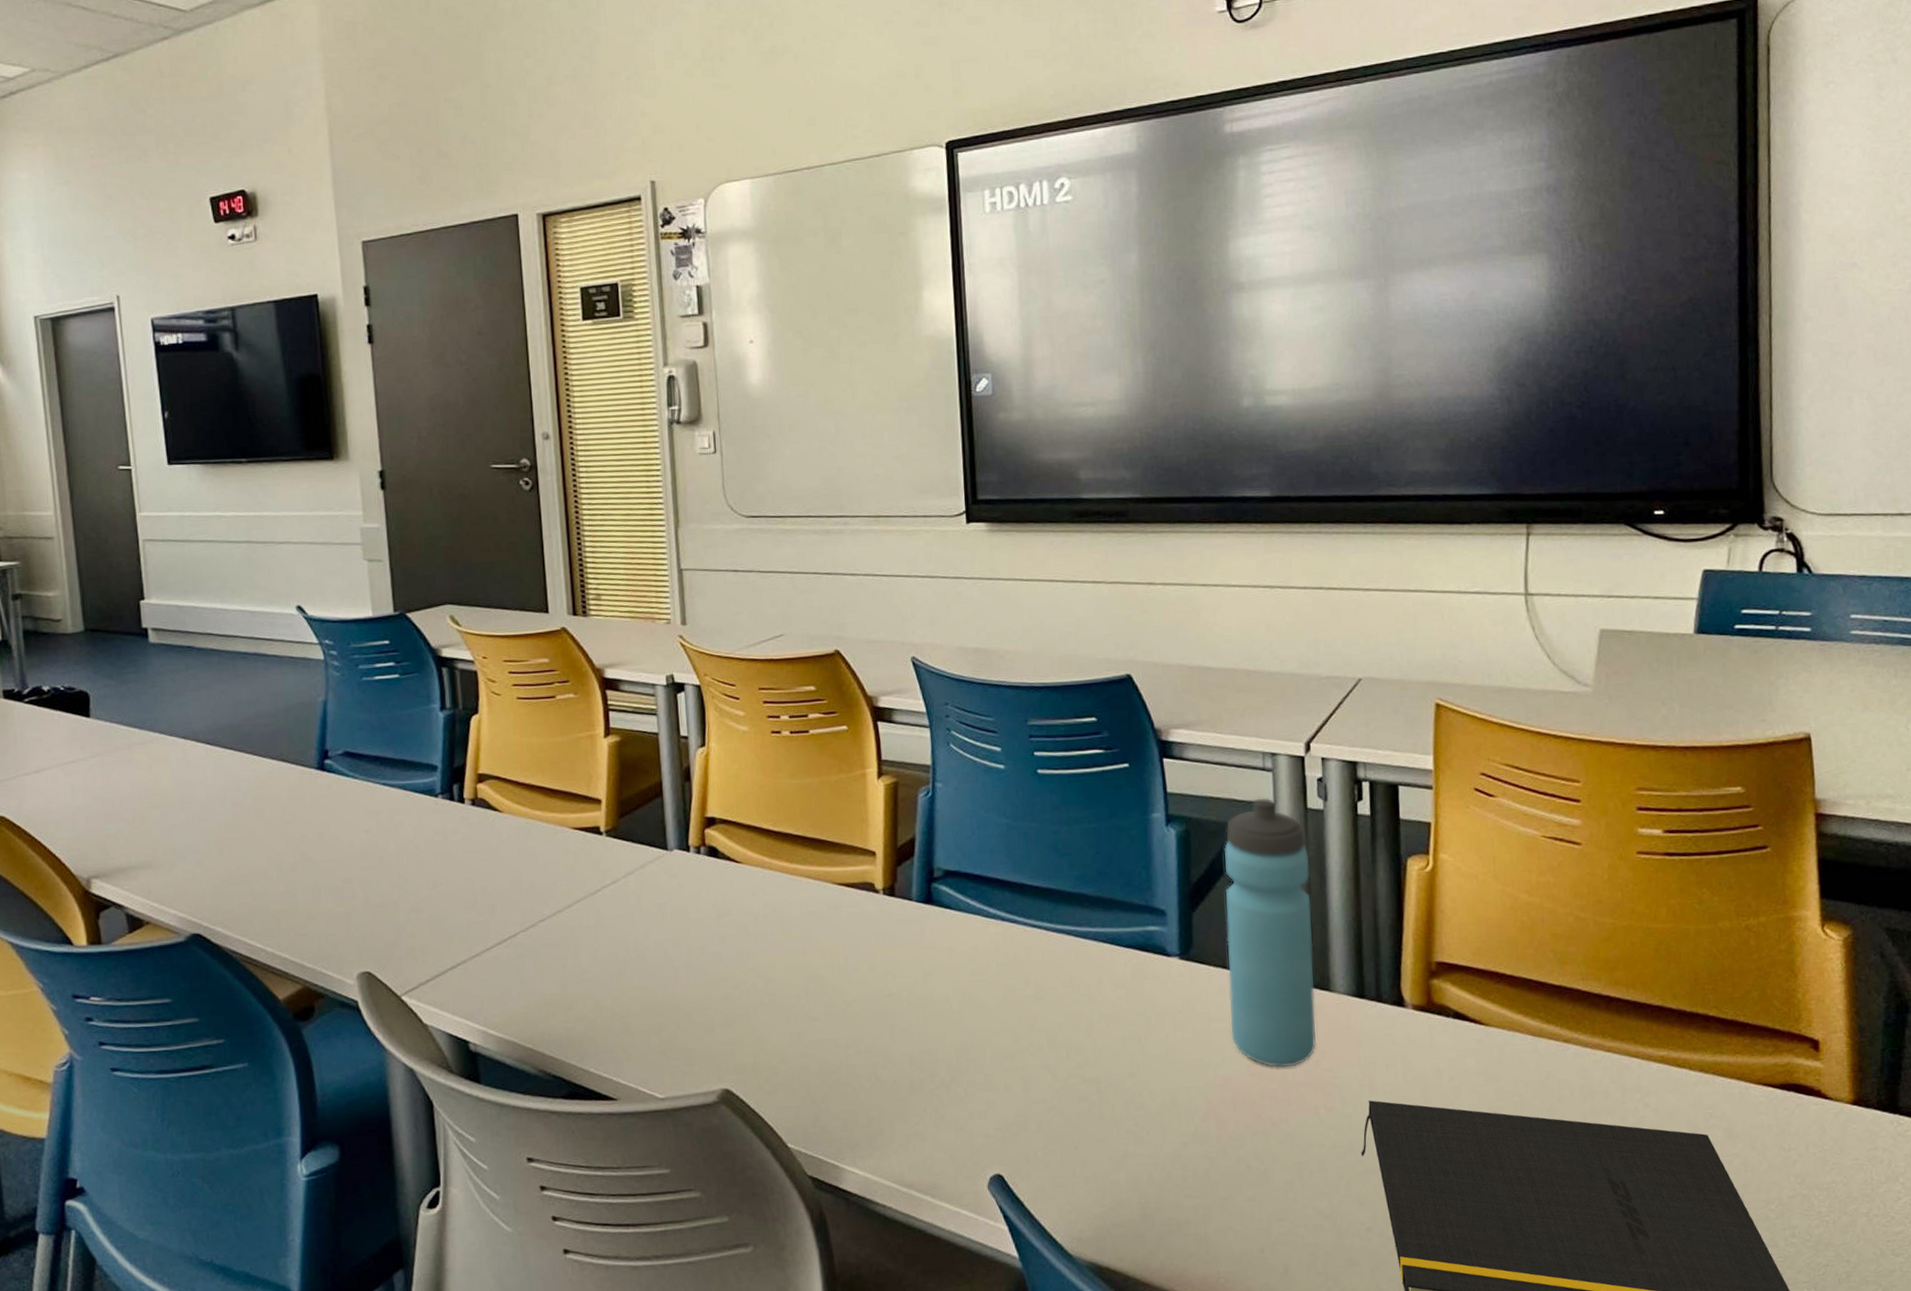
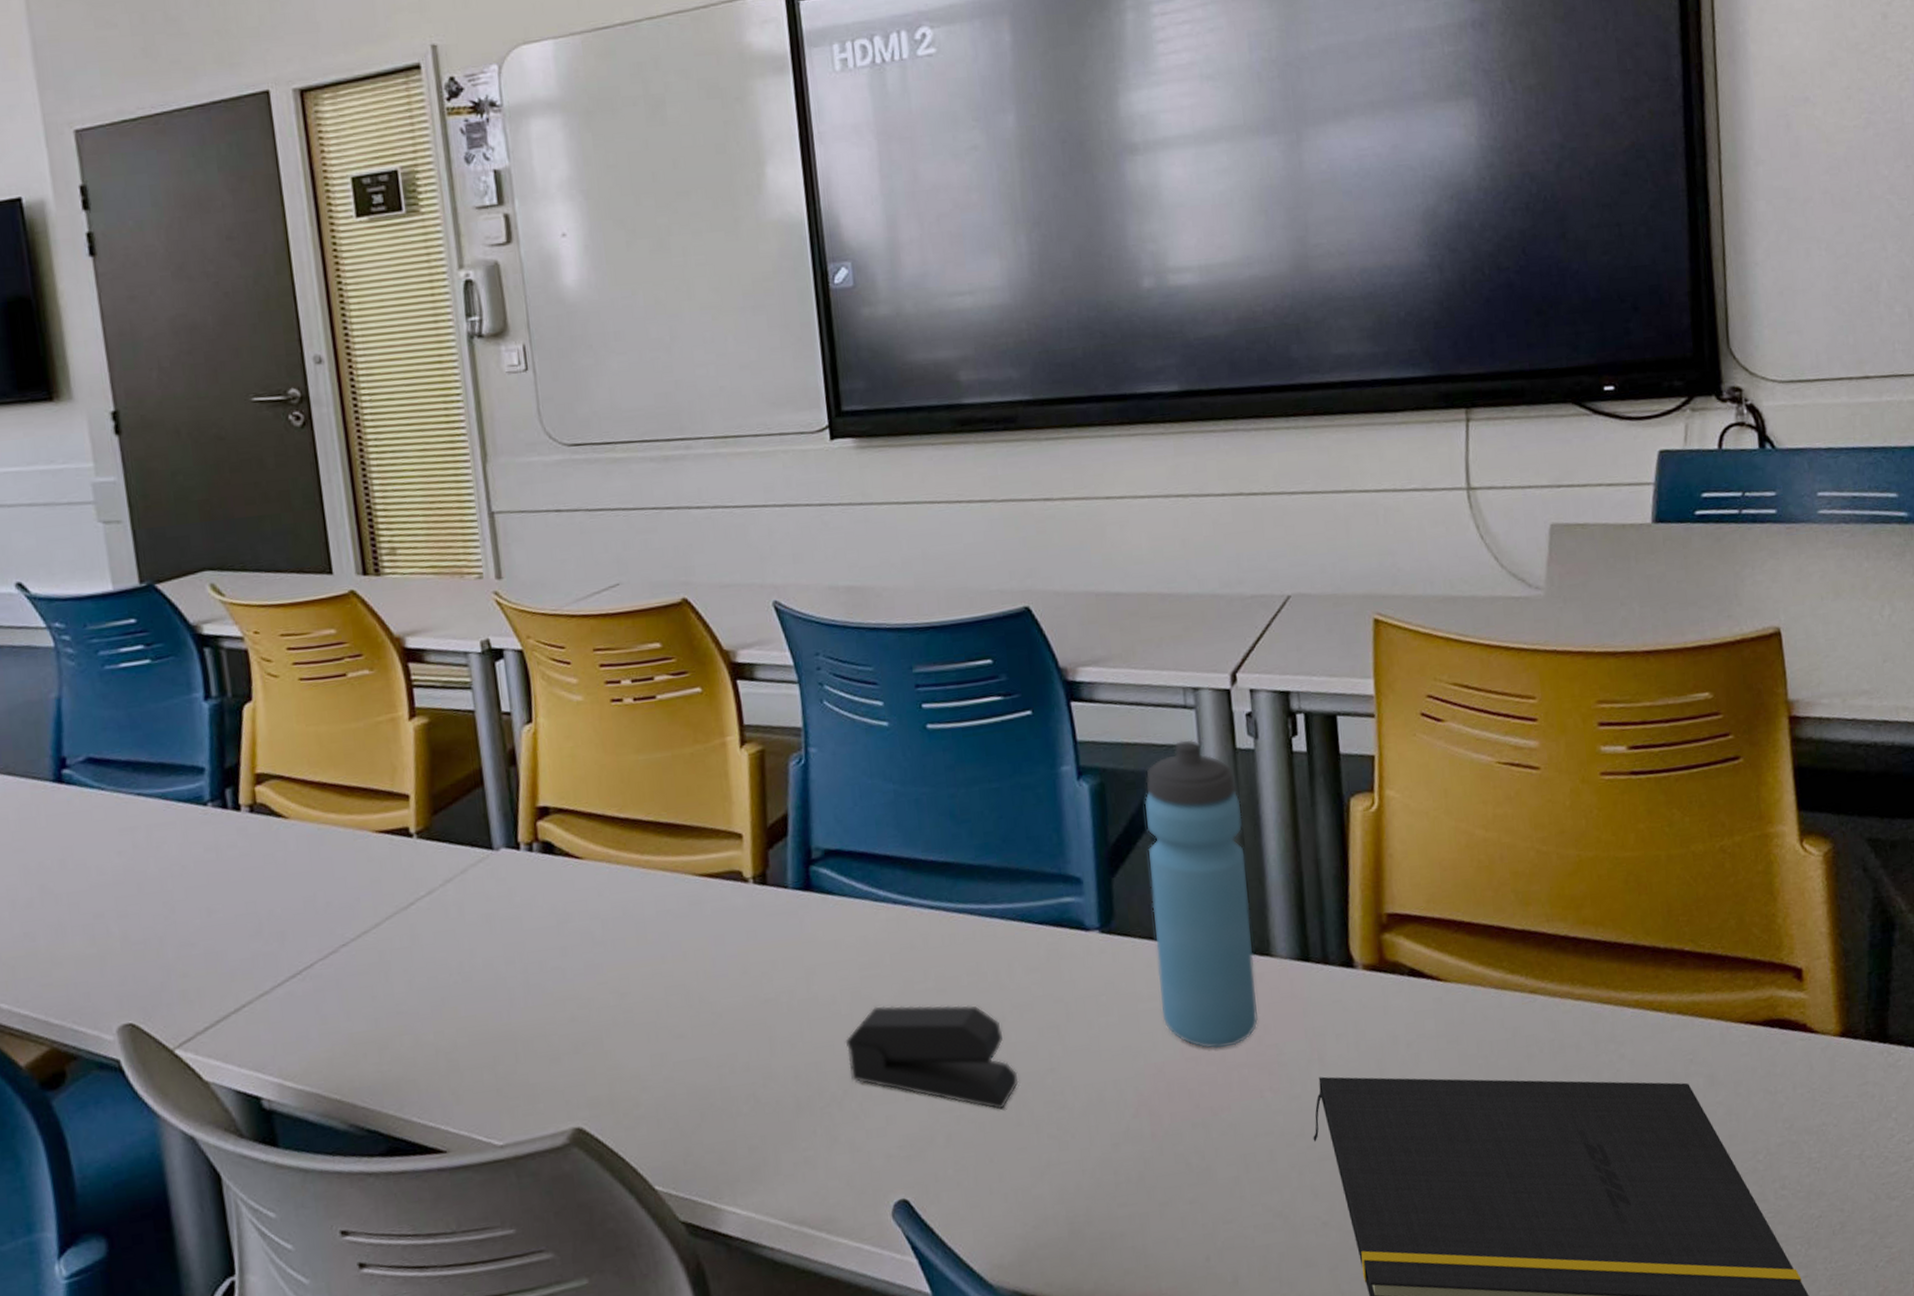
stapler: none [954,1007,1103,1105] -> present [845,1005,1019,1110]

